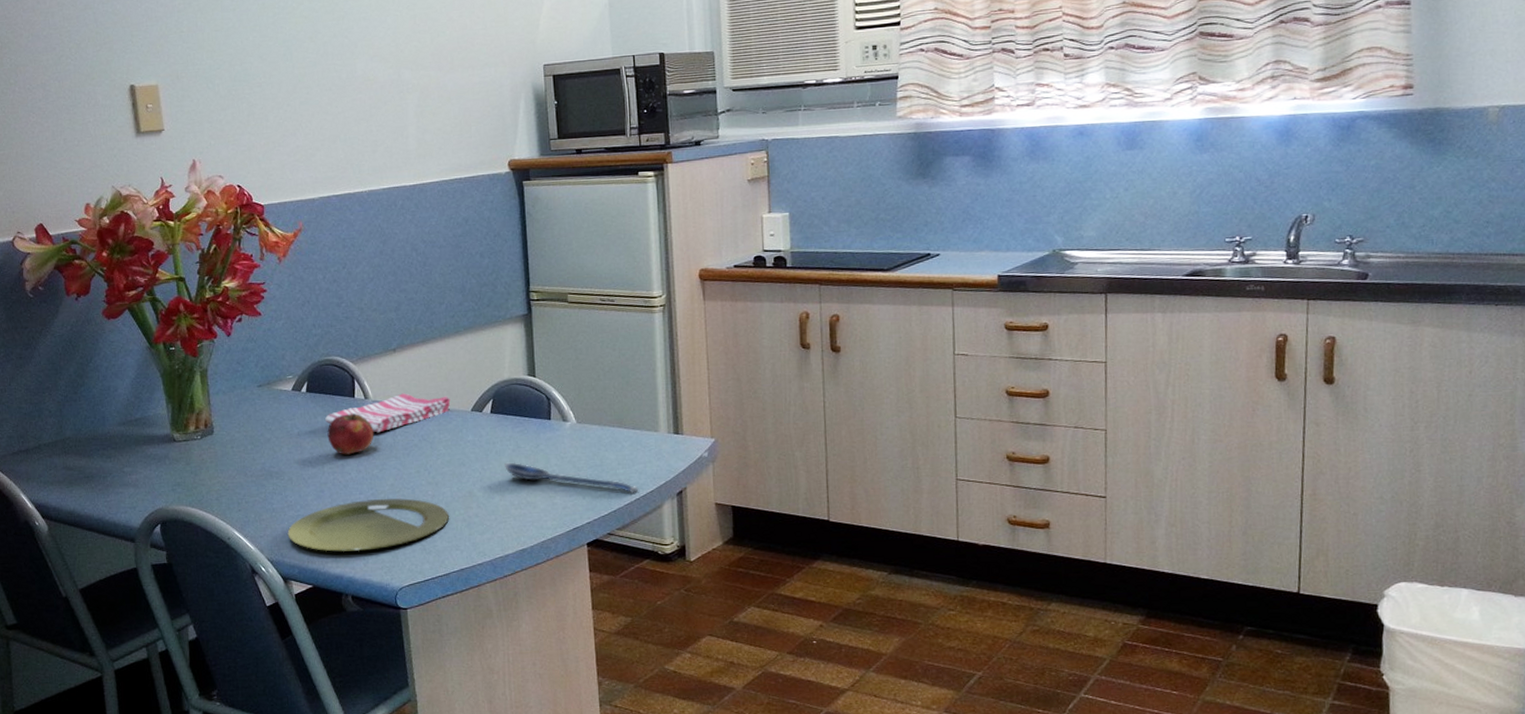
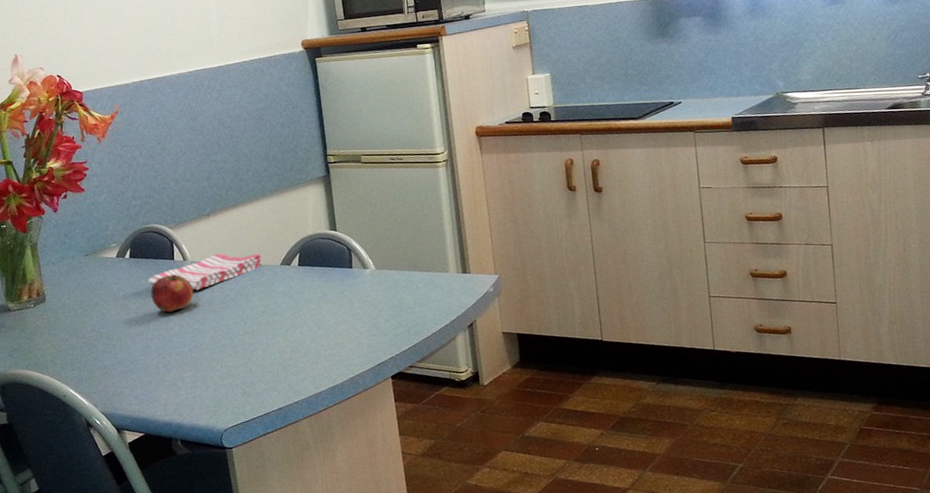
plate: present [287,498,449,553] -> none [118,348,266,401]
spoon: present [503,462,639,494] -> none [312,308,434,329]

